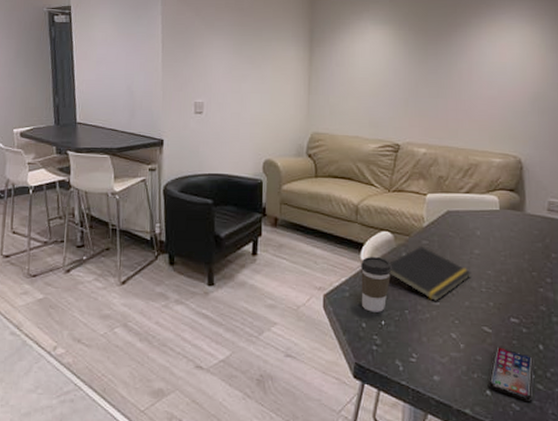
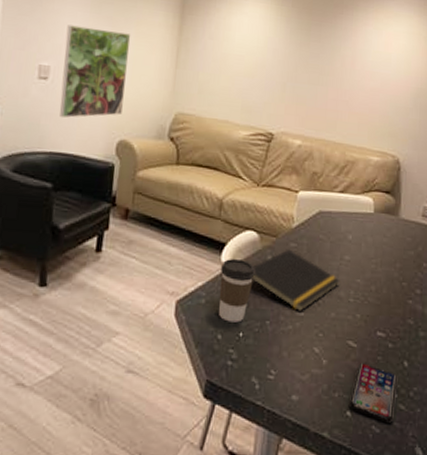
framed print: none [214,66,269,144] -> present [60,25,131,118]

